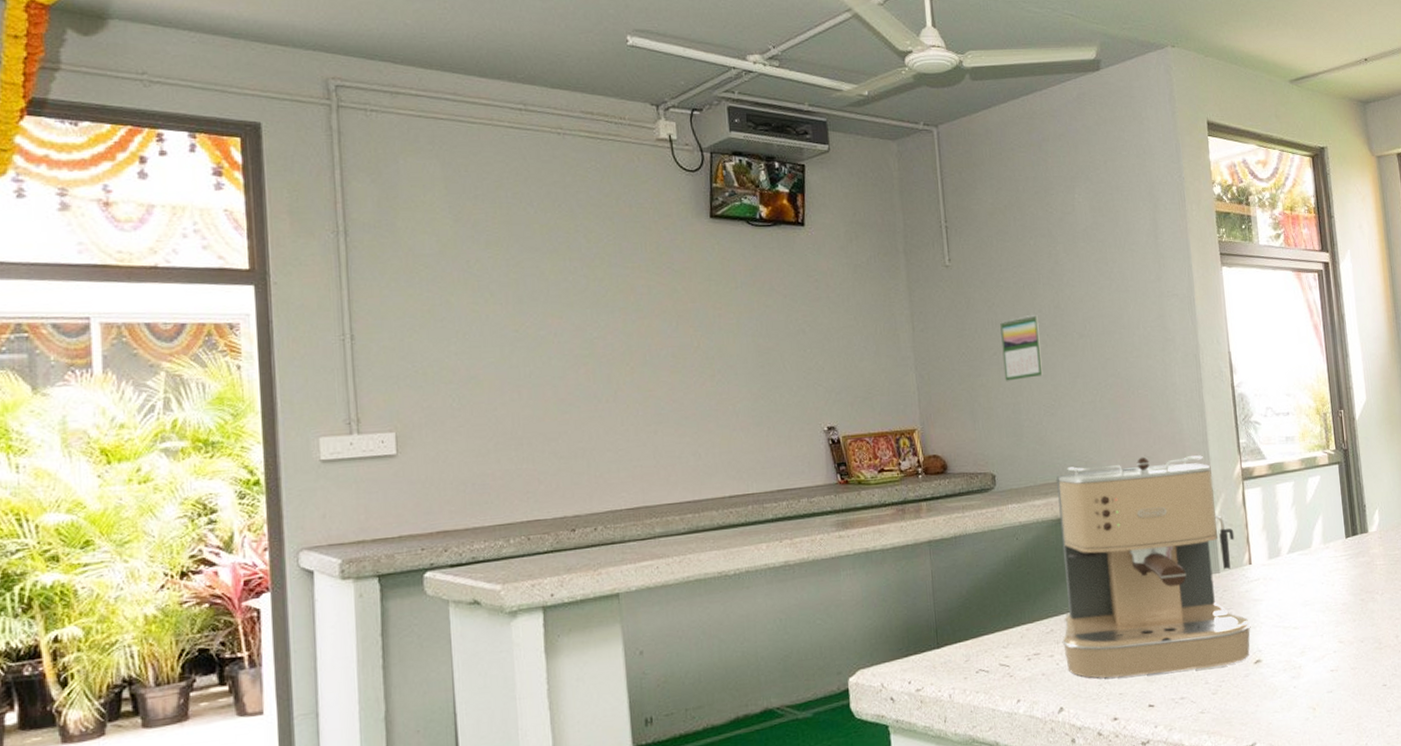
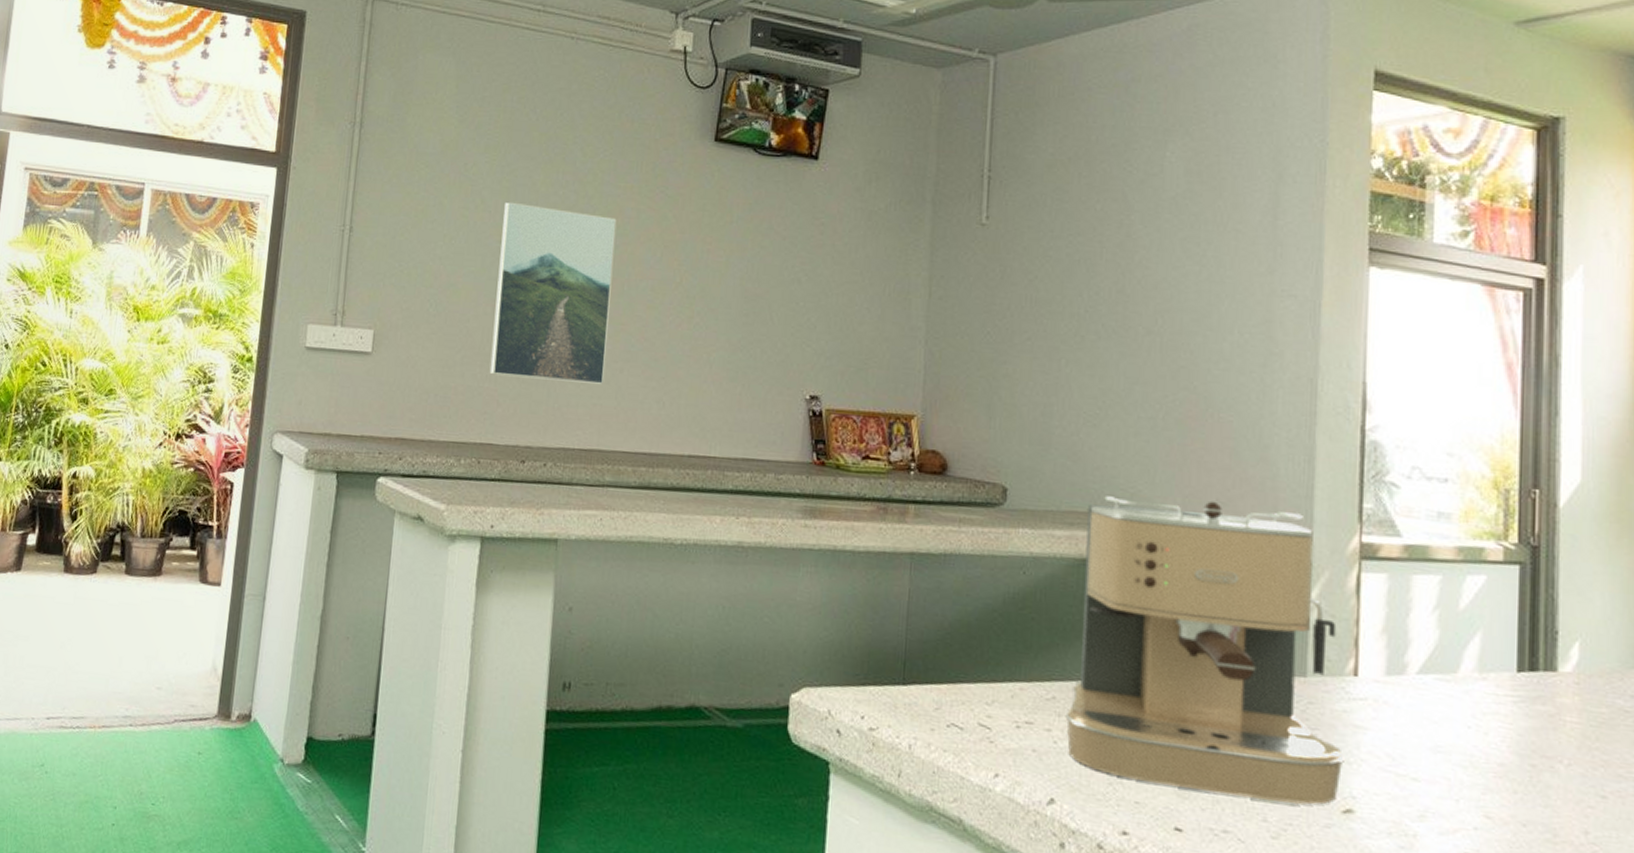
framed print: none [515,292,641,456] -> present [489,201,617,384]
calendar: present [1000,314,1043,381] -> none [1037,296,1093,376]

